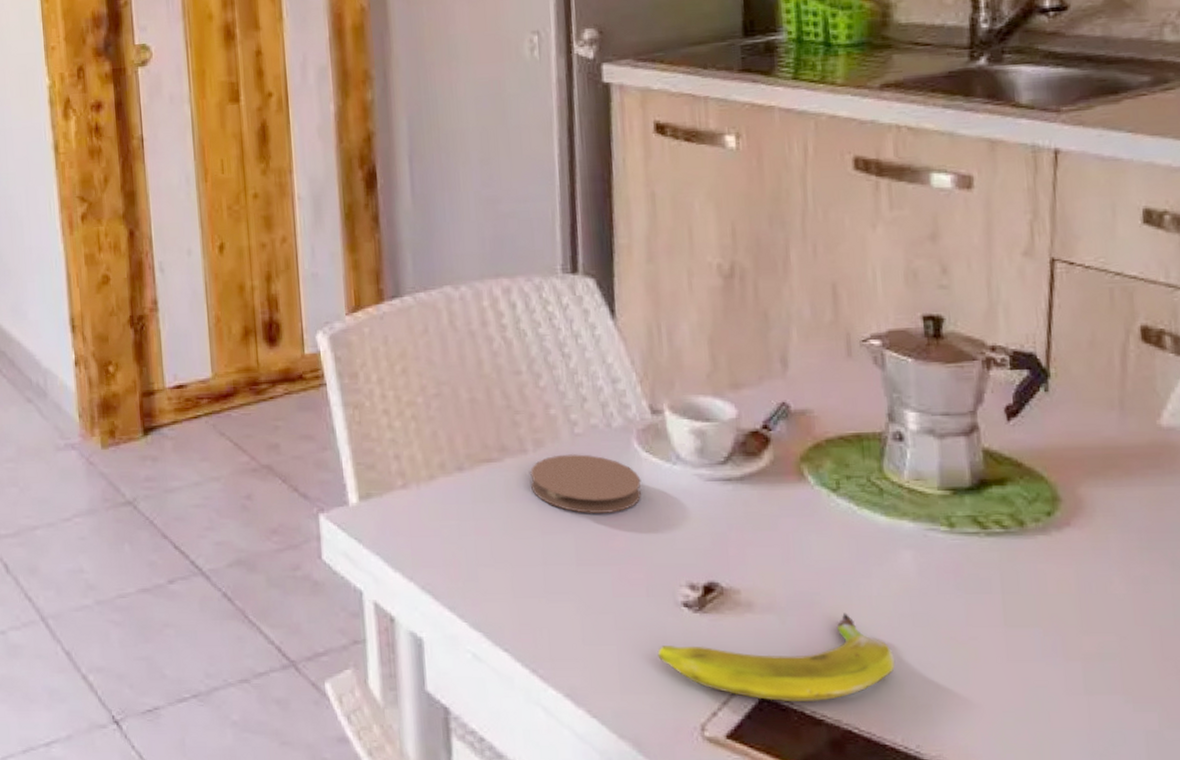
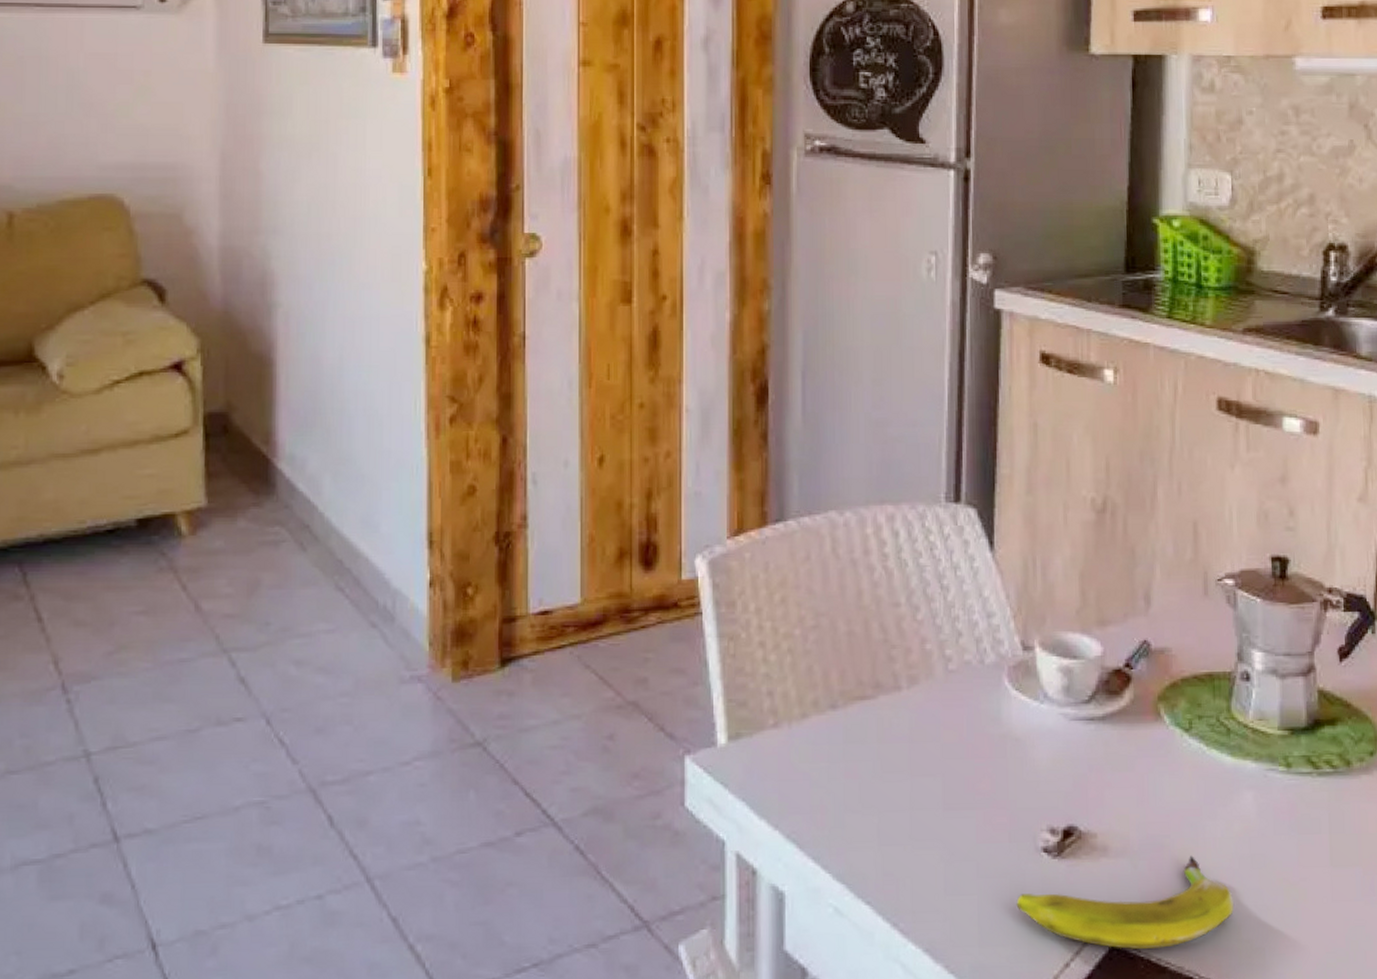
coaster: present [530,454,641,513] -> none [902,692,1010,754]

